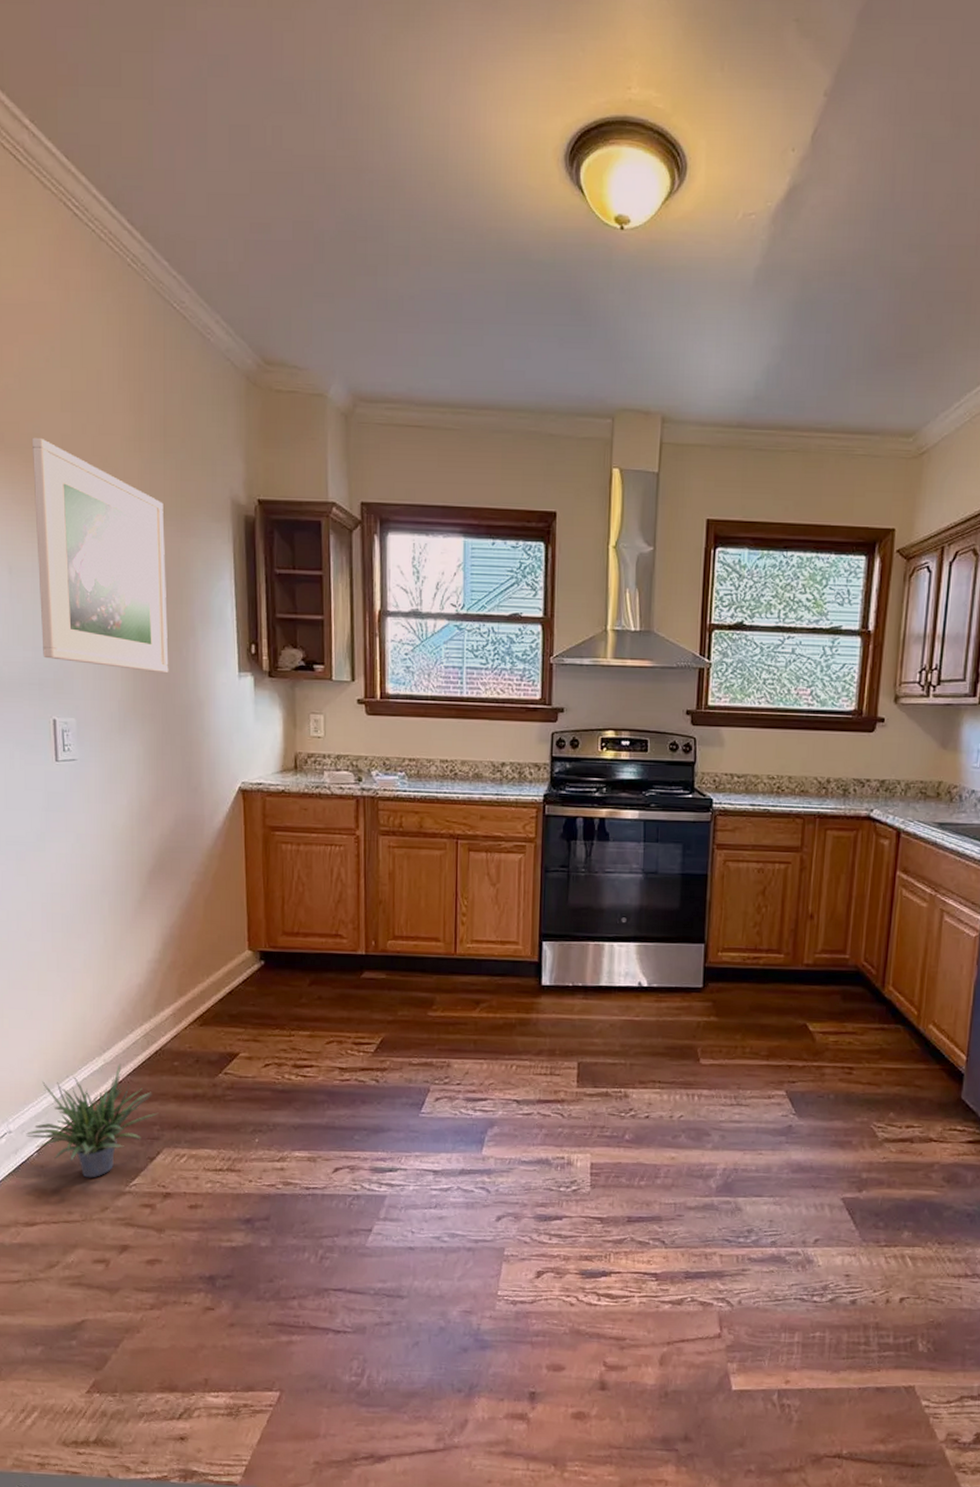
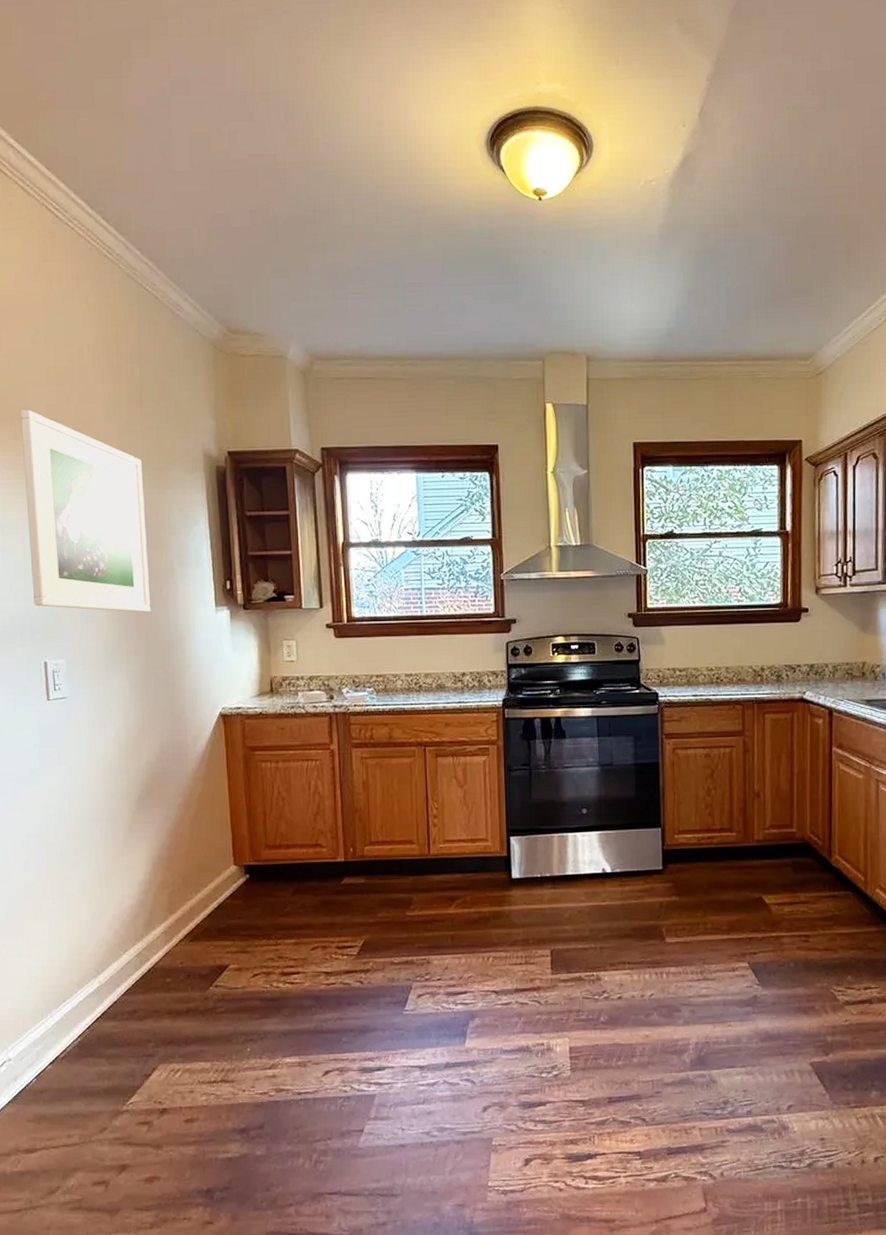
potted plant: present [26,1063,158,1178] -> none [25,984,153,1100]

